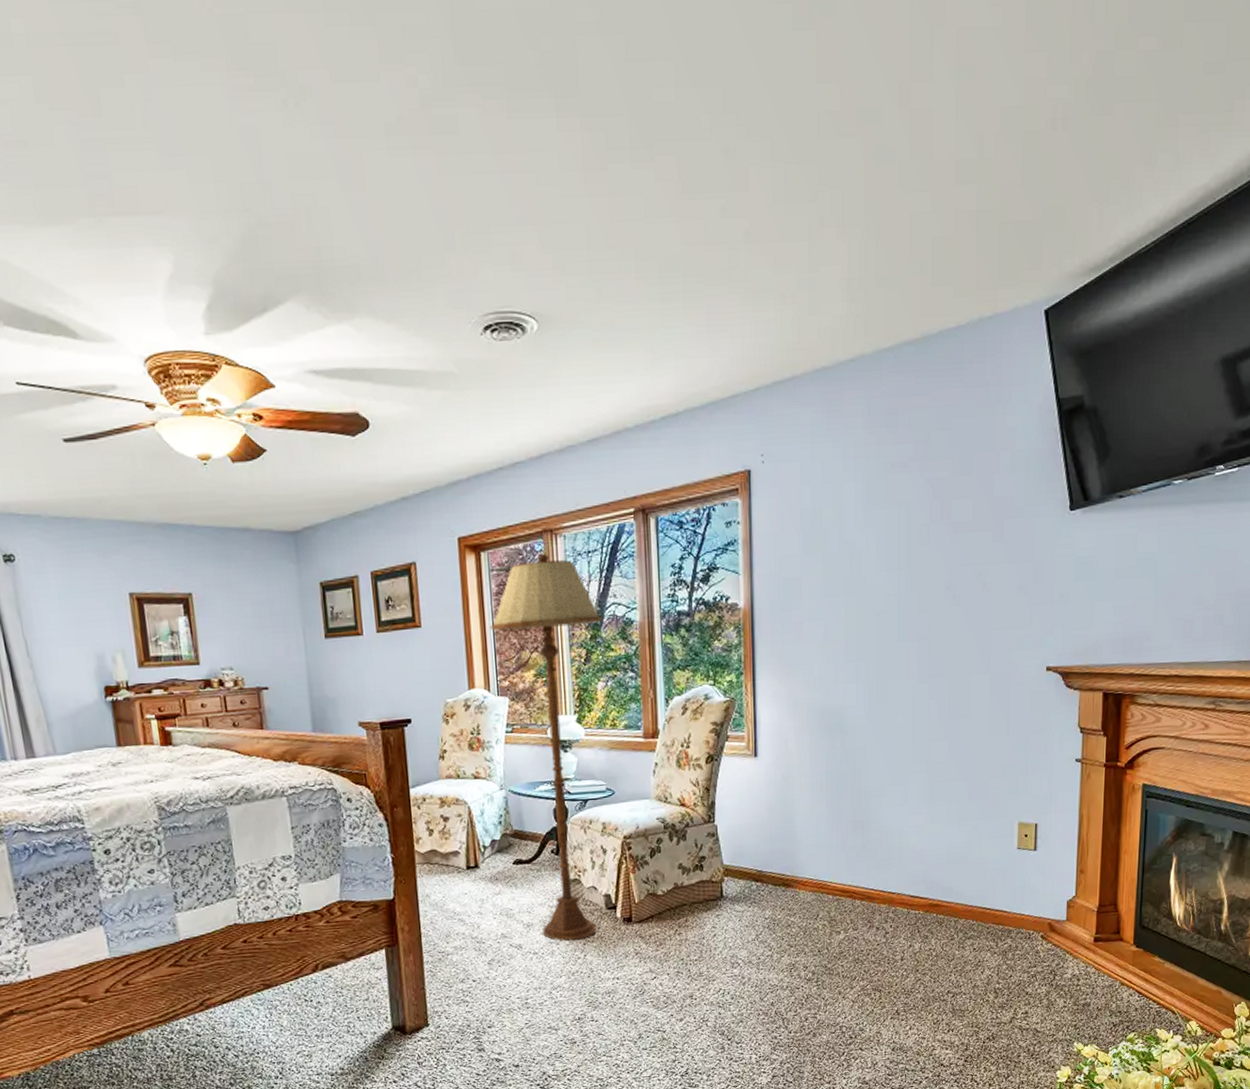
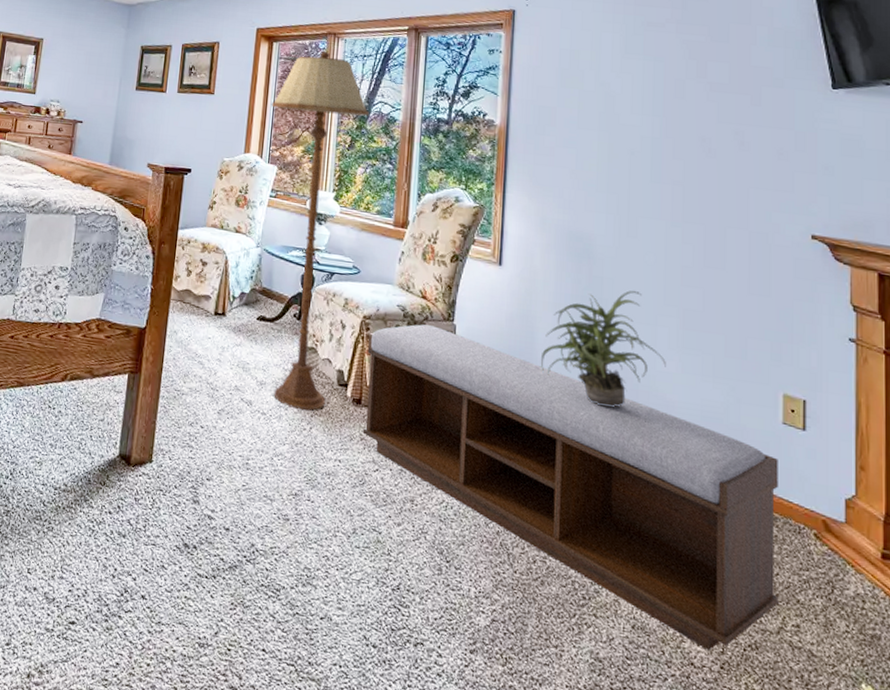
bench: none [632,831,1013,1051] -> present [362,324,779,650]
potted plant: none [800,754,916,870] -> present [540,290,666,407]

